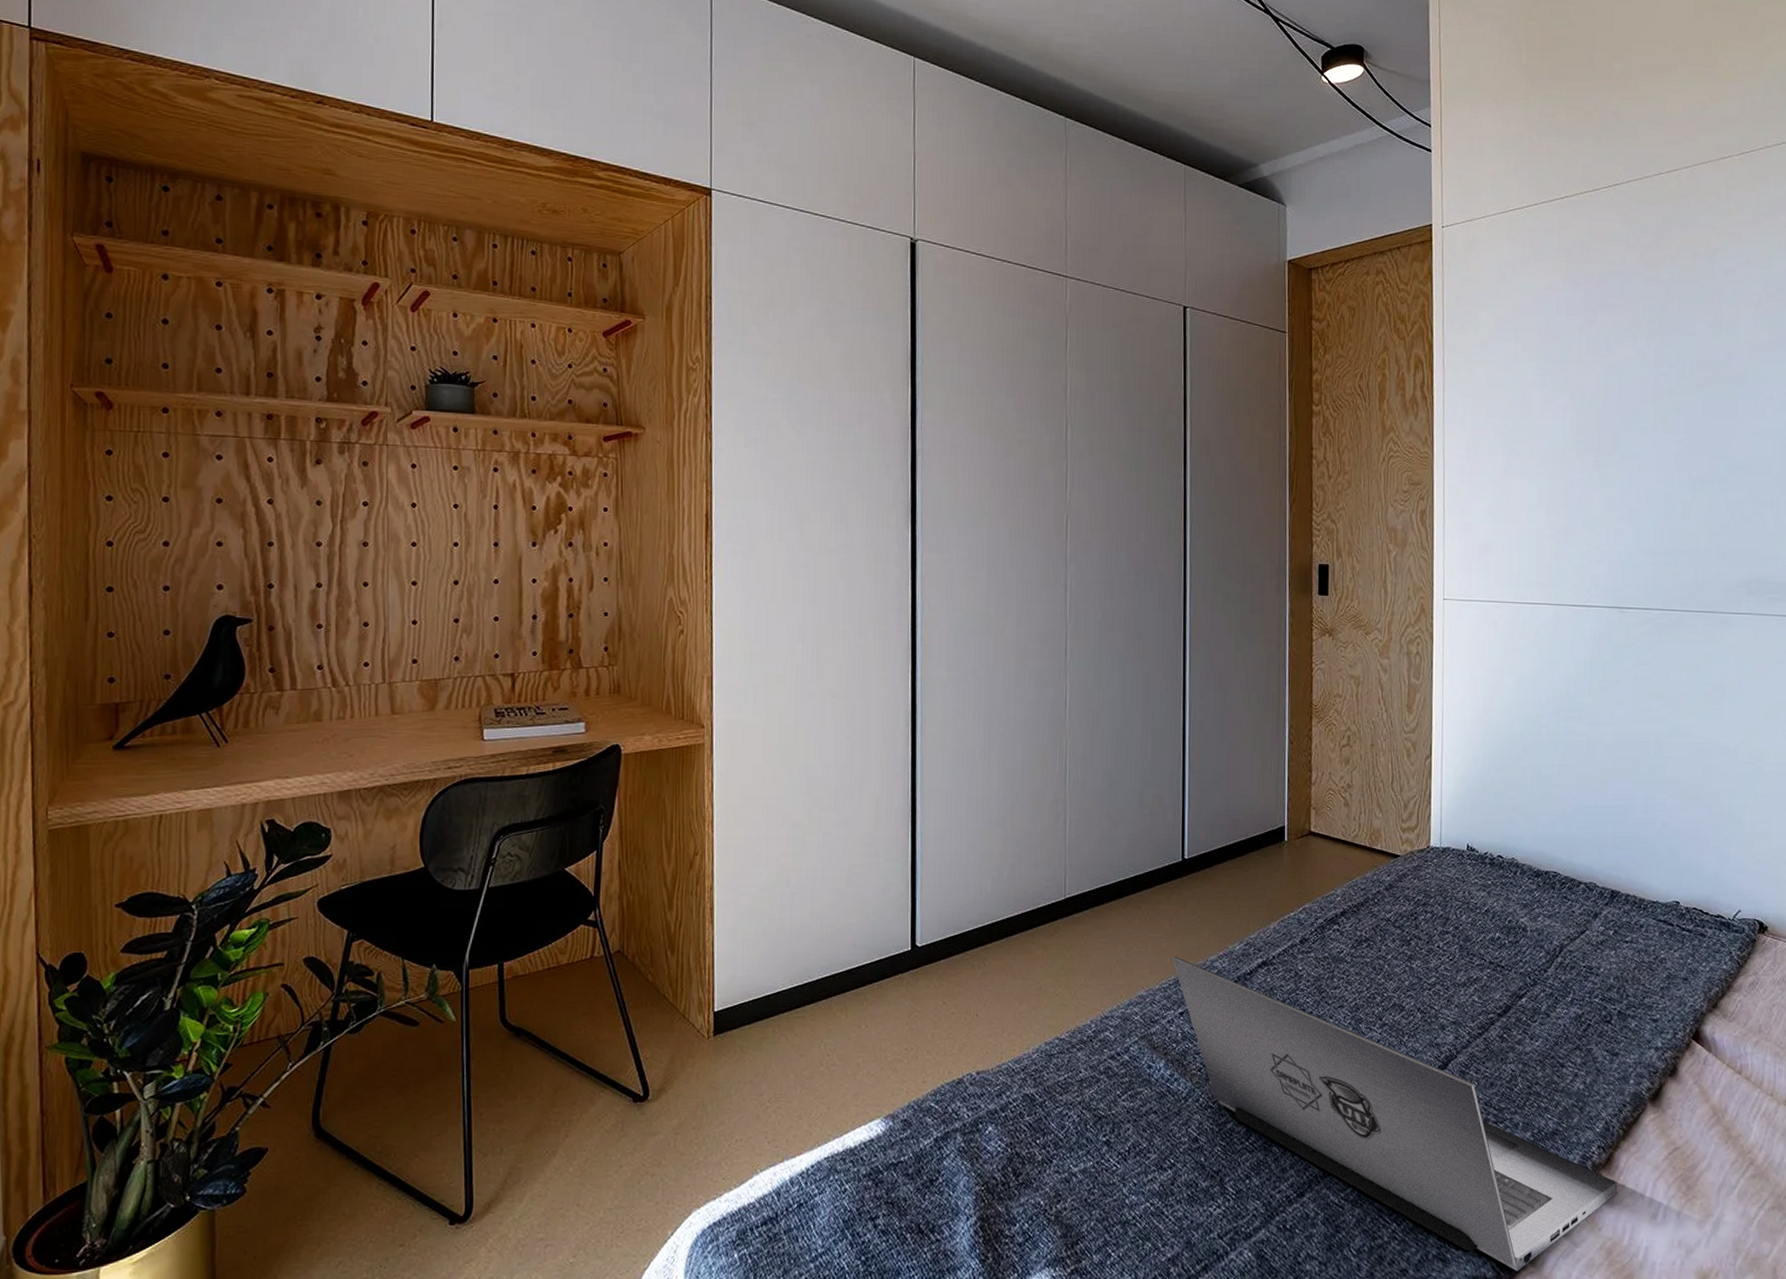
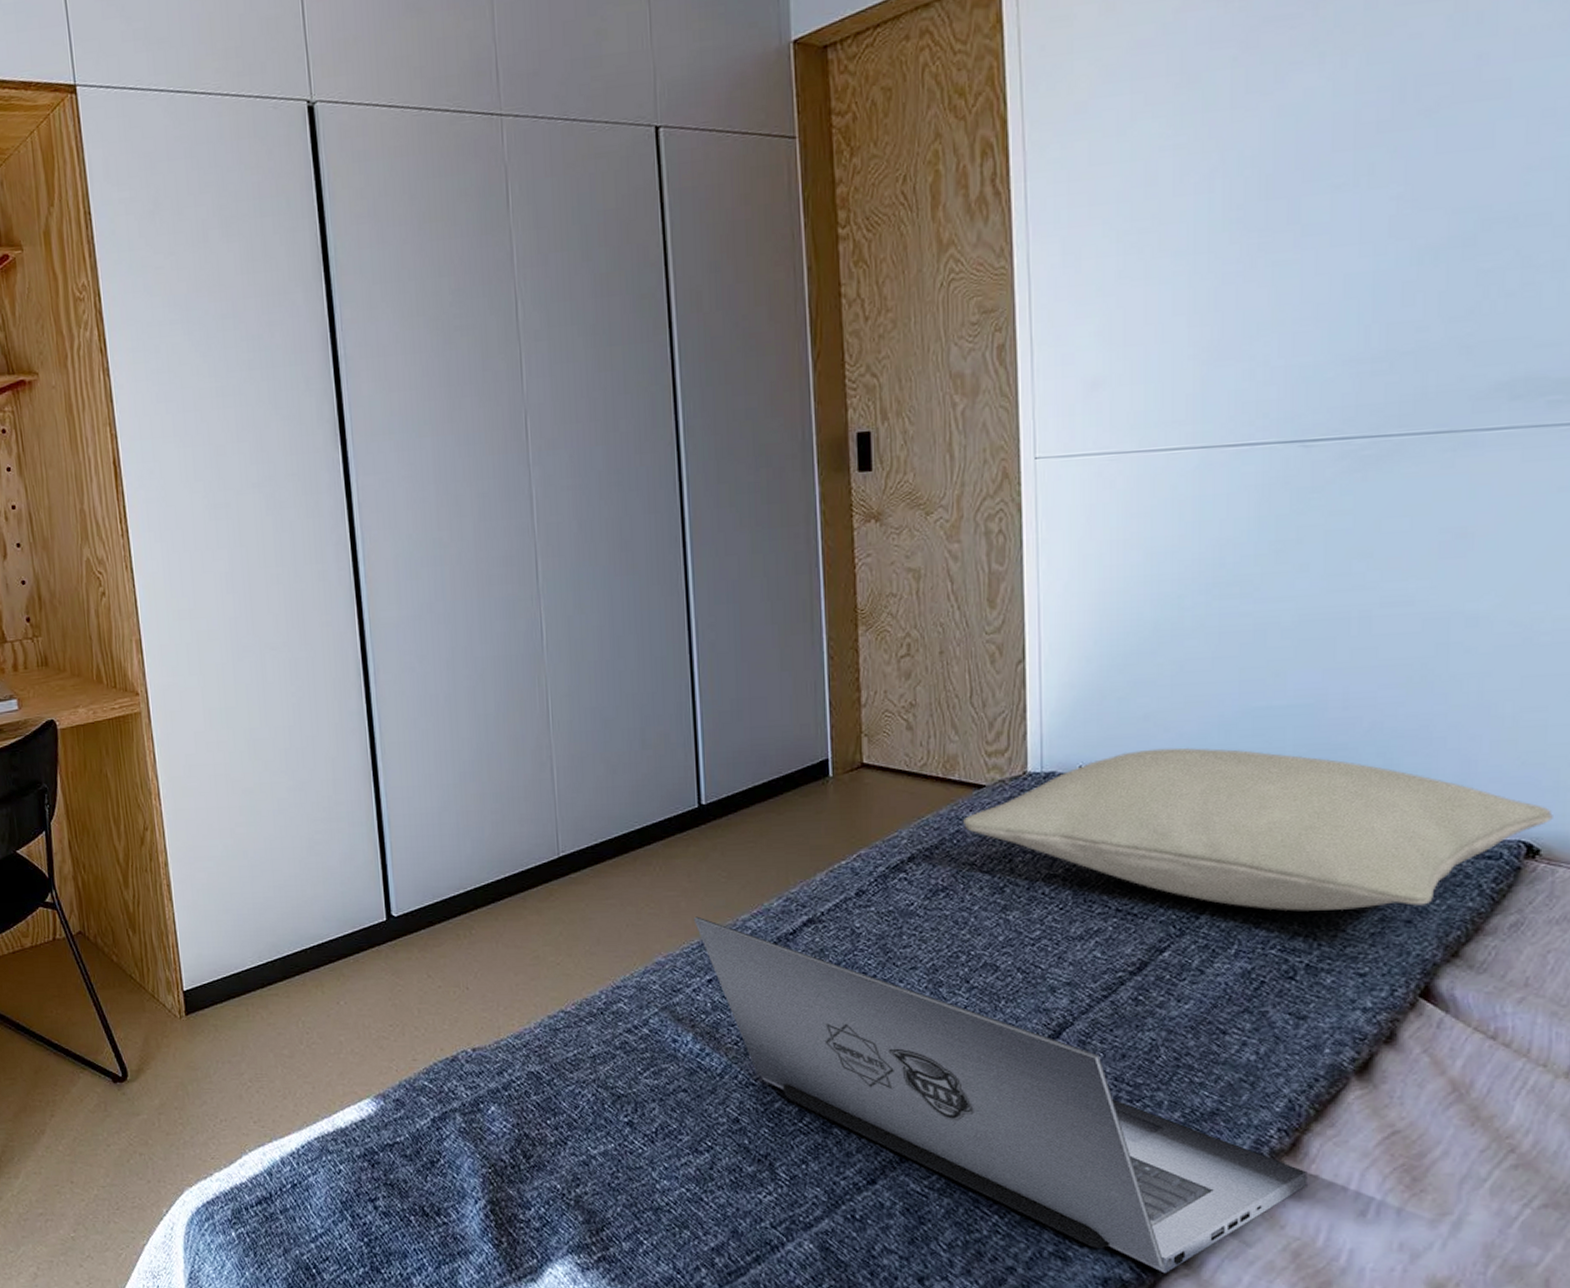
pillow: none [1383,833,1775,969] -> present [963,747,1553,911]

